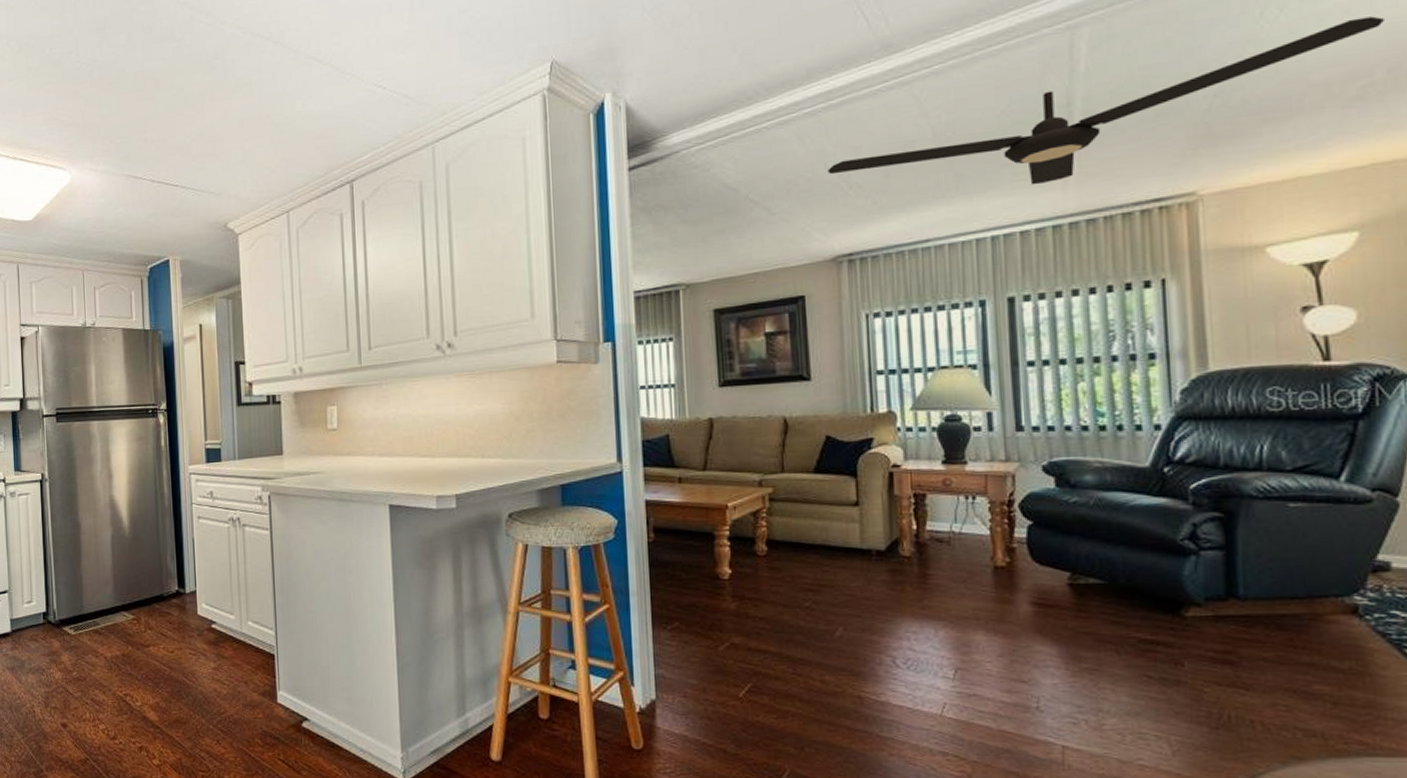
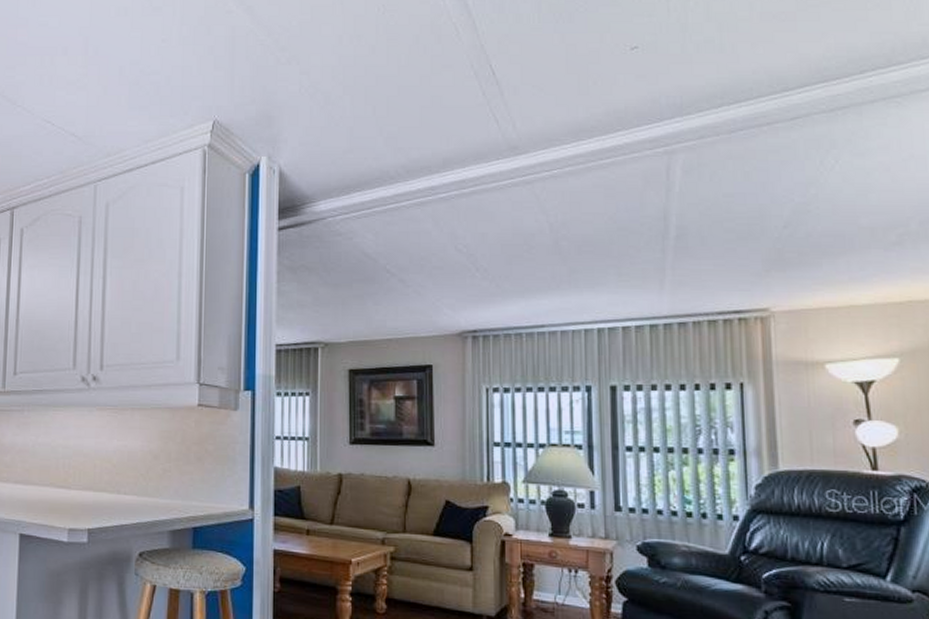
ceiling fan: present [827,16,1384,185] -> none [458,176,916,287]

